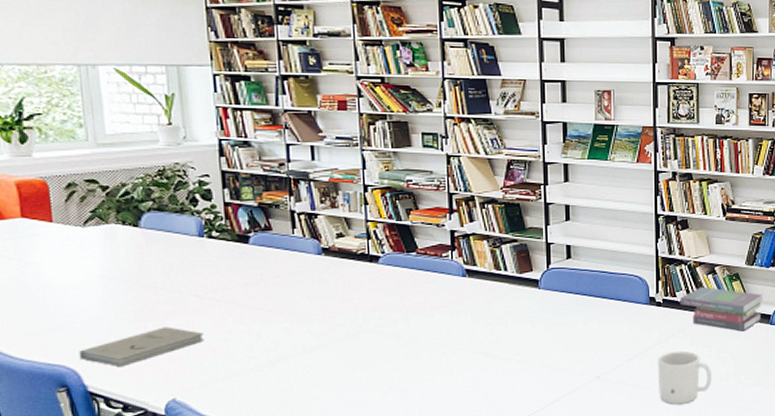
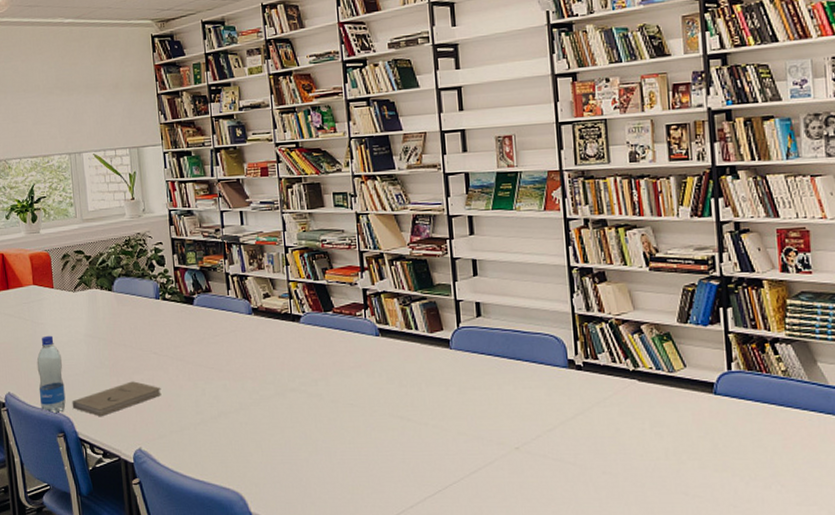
bottle: none [26,277,70,368] -> present [36,335,66,415]
mug: present [657,351,713,405] -> none [582,422,648,486]
books: present [680,286,762,332] -> none [602,347,703,402]

